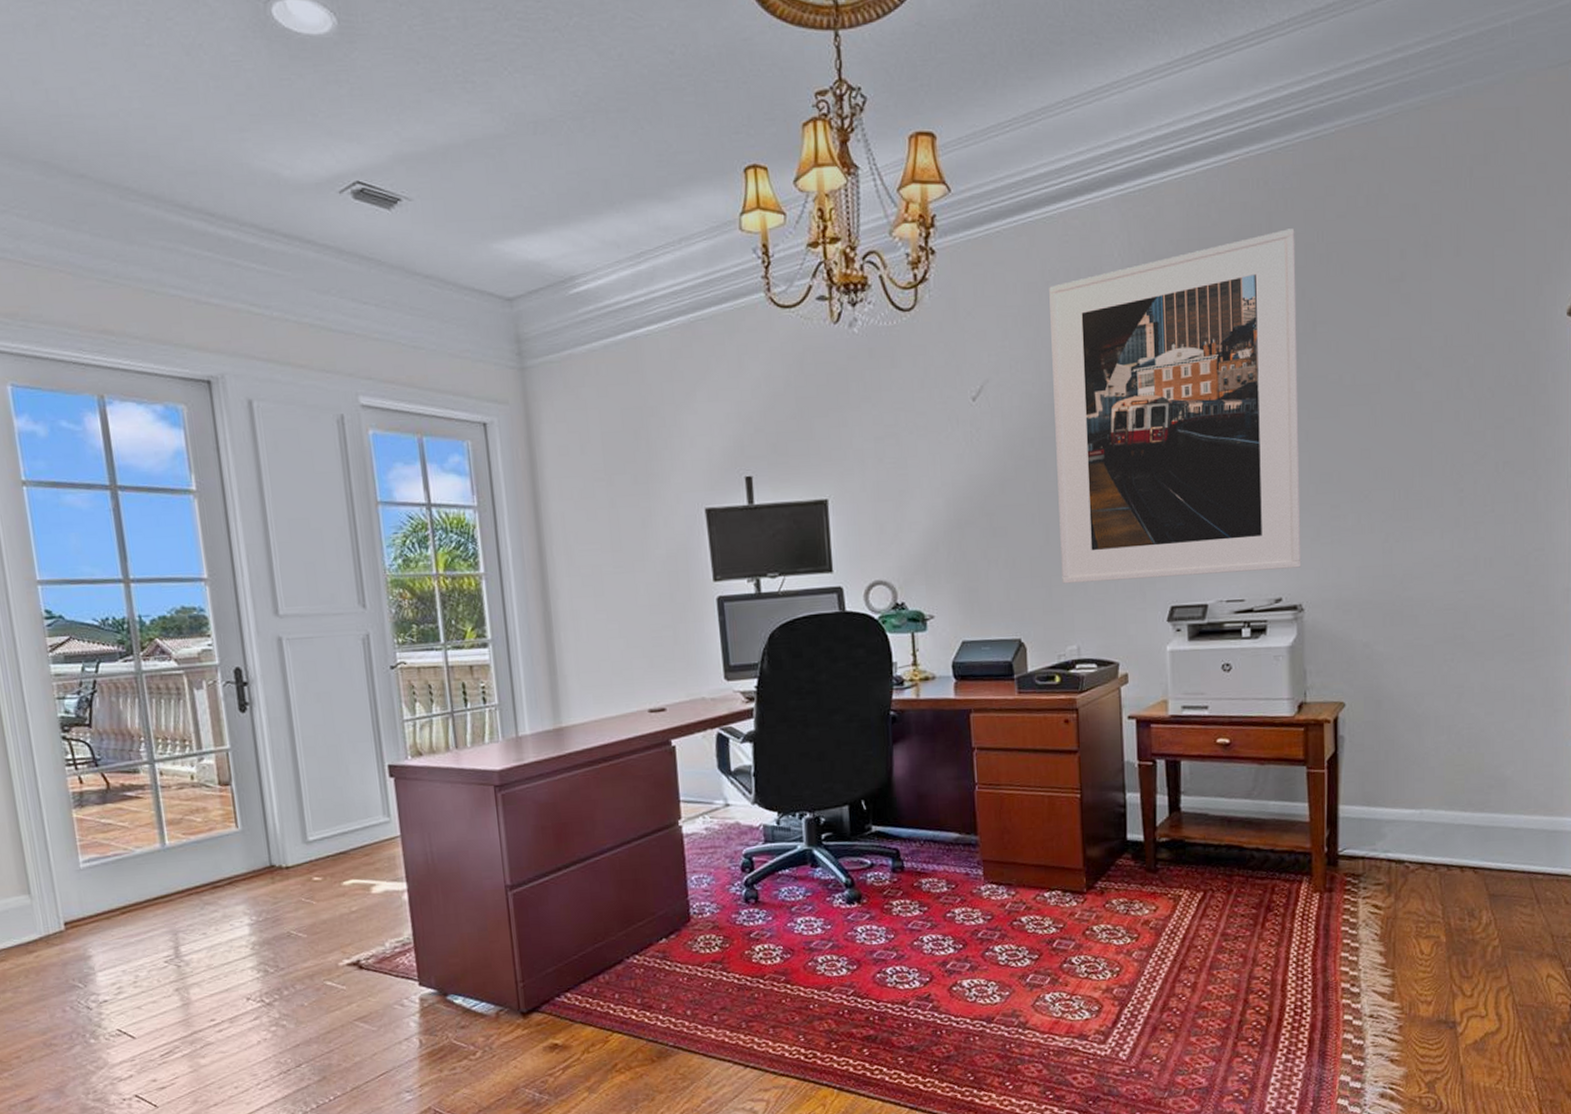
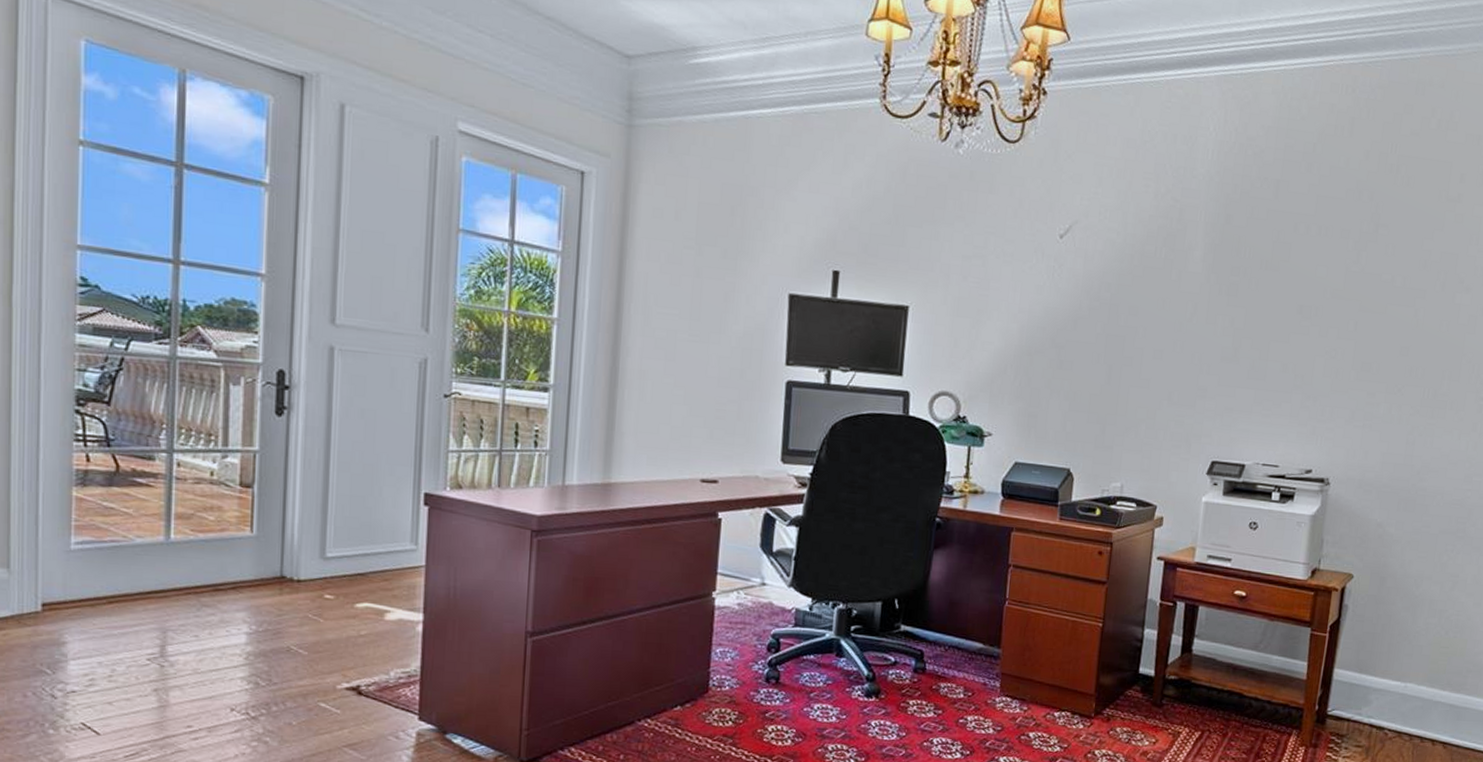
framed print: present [1049,228,1302,584] -> none [1116,135,1373,445]

